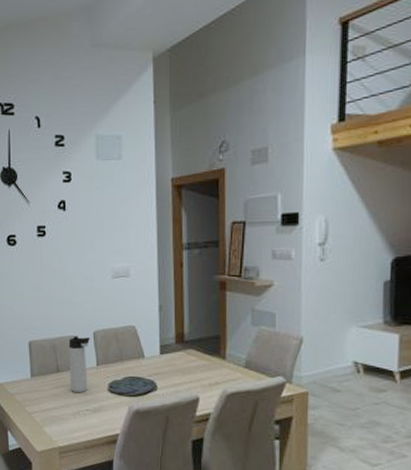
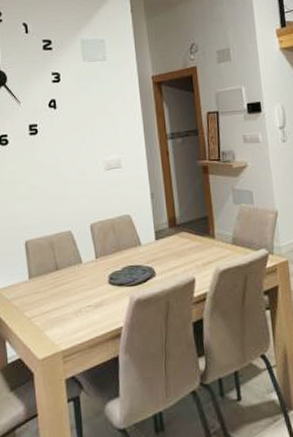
thermos bottle: present [68,336,90,393] -> none [66,230,88,290]

